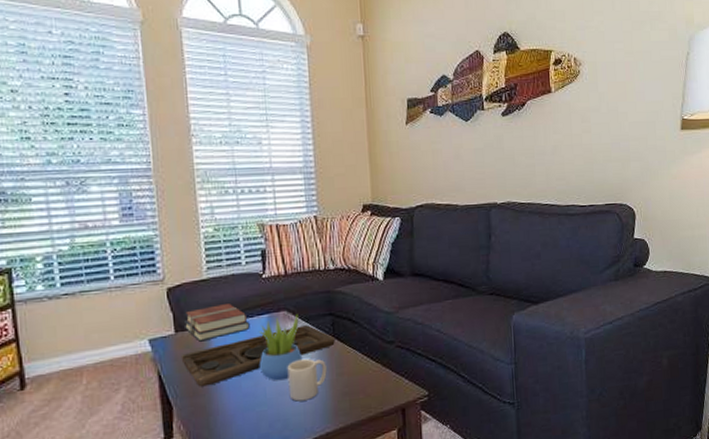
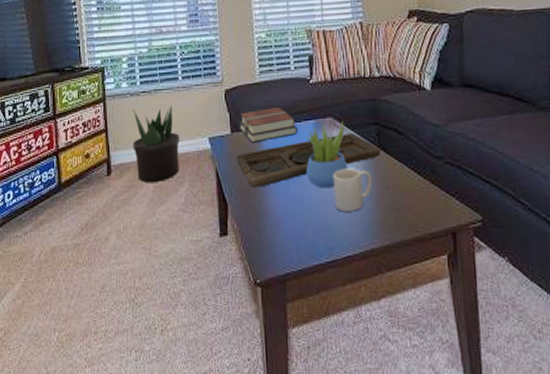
planter: none [52,308,114,393] -> present [132,105,180,182]

